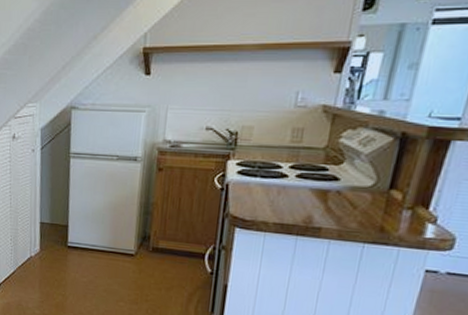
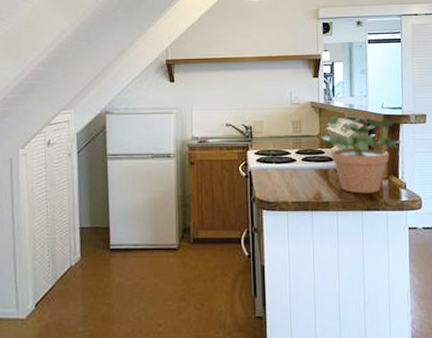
potted plant: none [328,123,447,225] -> present [321,115,401,194]

